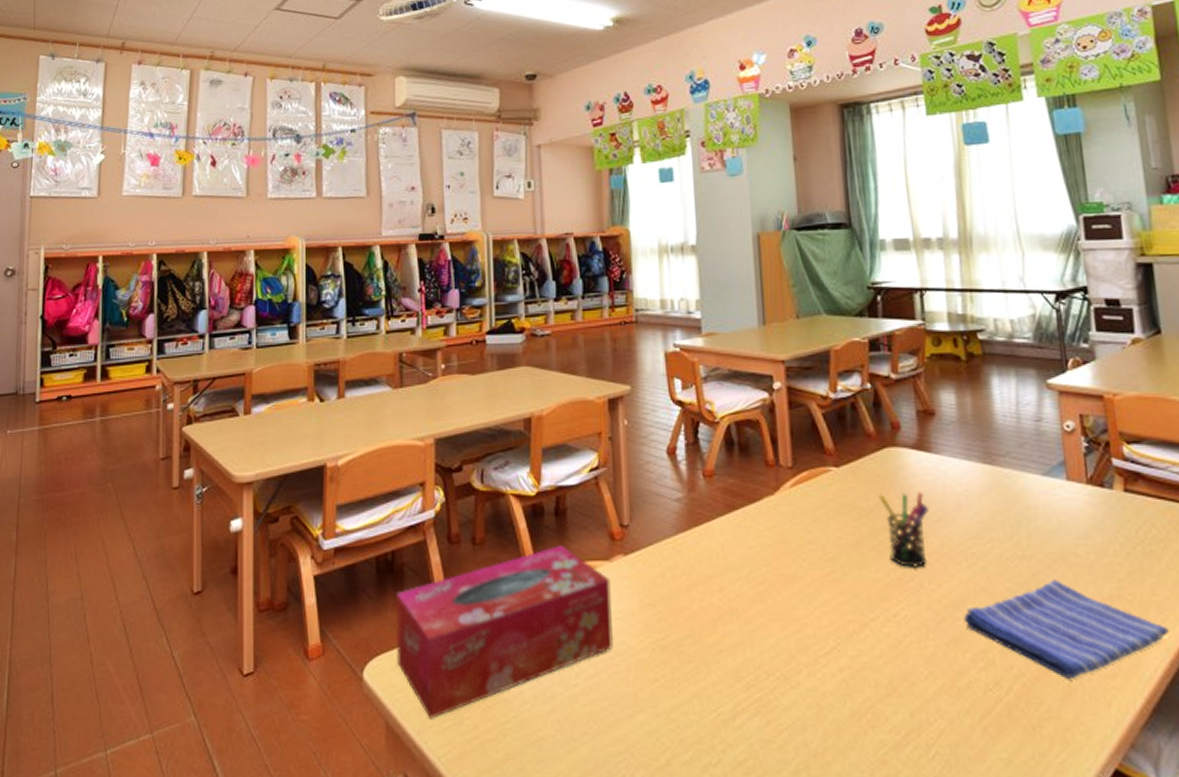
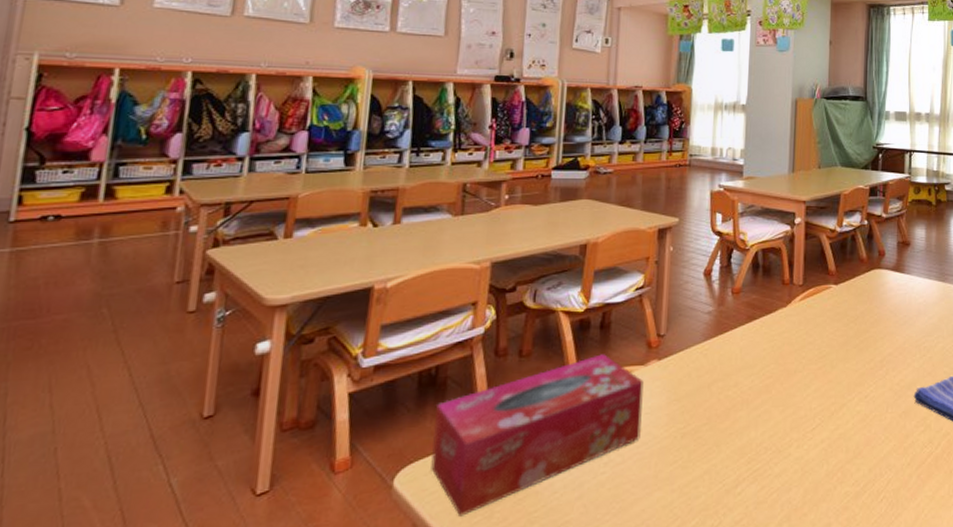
pen holder: present [878,491,930,568] -> none [863,302,899,360]

